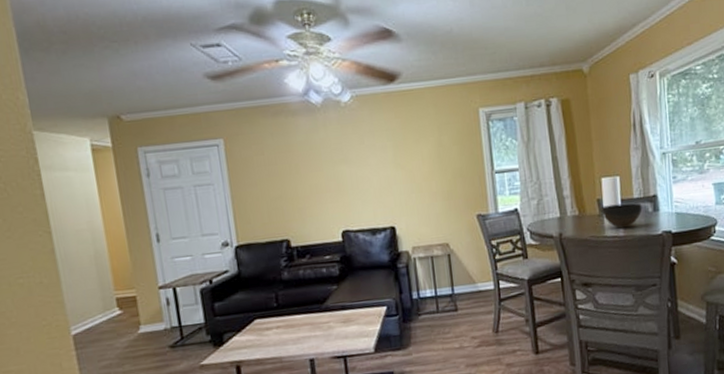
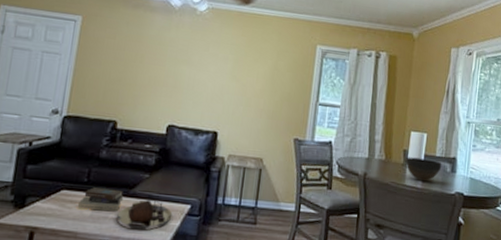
books: none [274,307,318,335] -> present [77,187,124,212]
serving tray: none [315,308,371,343] -> present [117,199,173,230]

